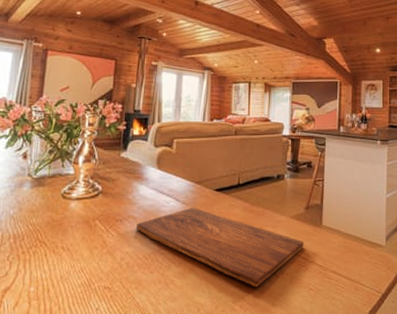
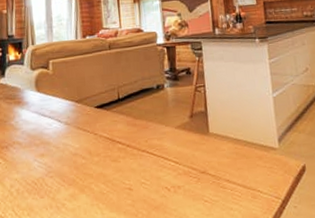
cutting board: present [137,207,303,287] -> none [22,127,193,204]

